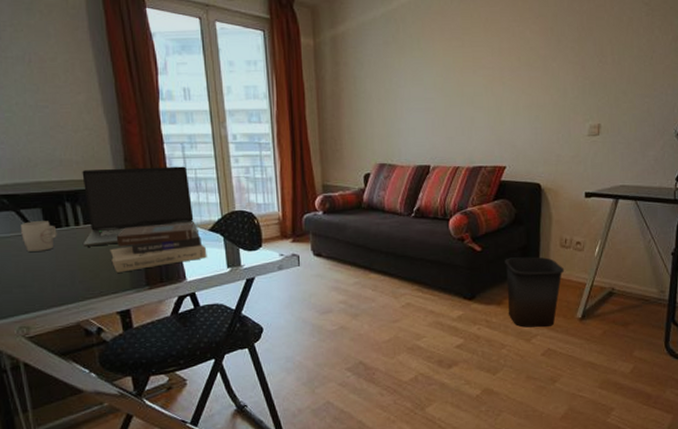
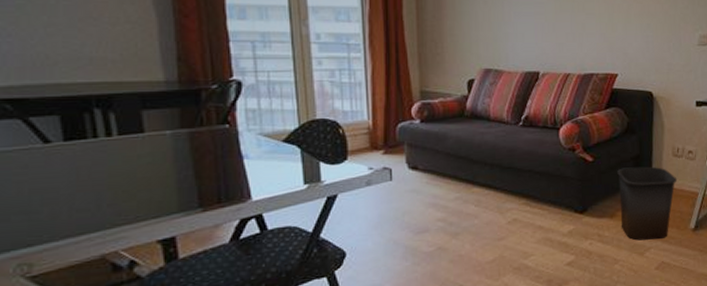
mug: present [21,221,57,252] -> none [29,131,80,169]
laptop: present [82,166,198,247] -> none [116,68,269,162]
books: present [110,222,207,273] -> none [152,132,279,193]

